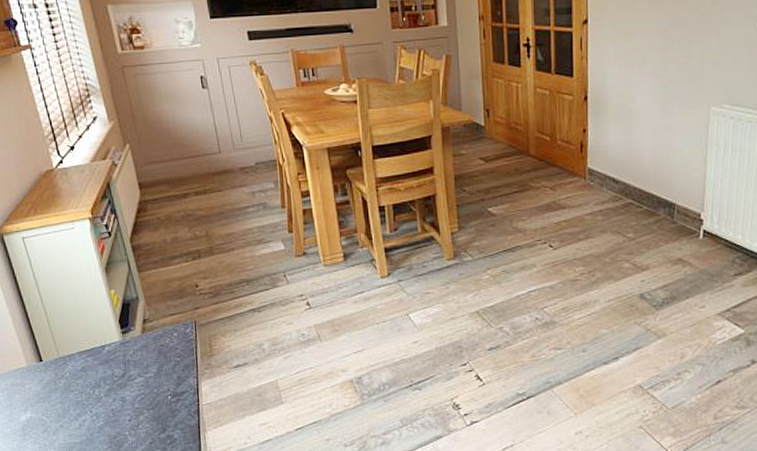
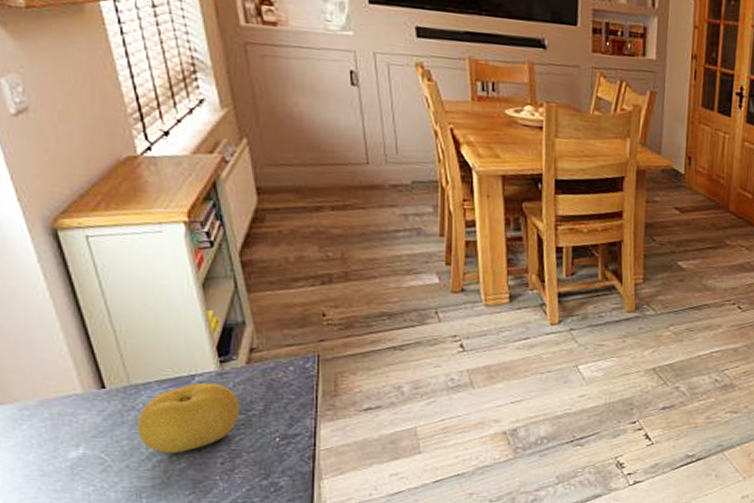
fruit: none [66,351,140,414] -> present [136,382,240,454]

